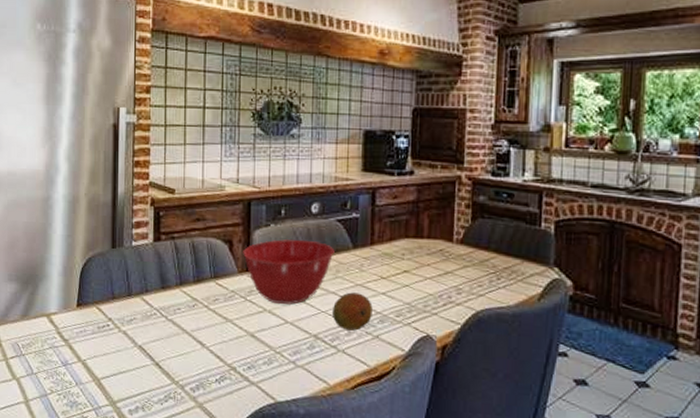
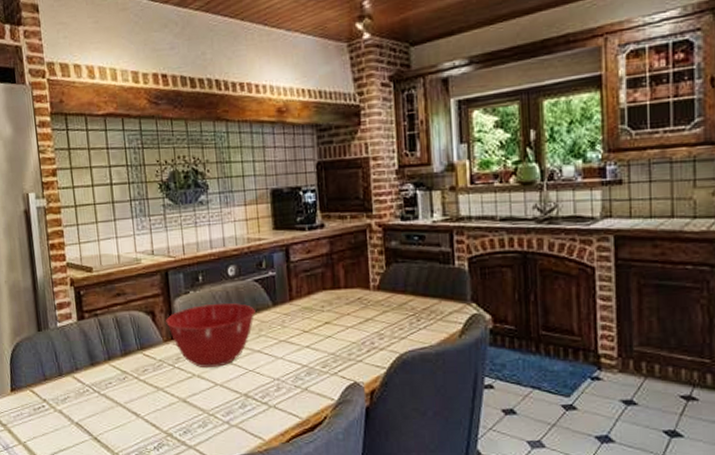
fruit: present [331,292,373,331] -> none [259,349,299,386]

